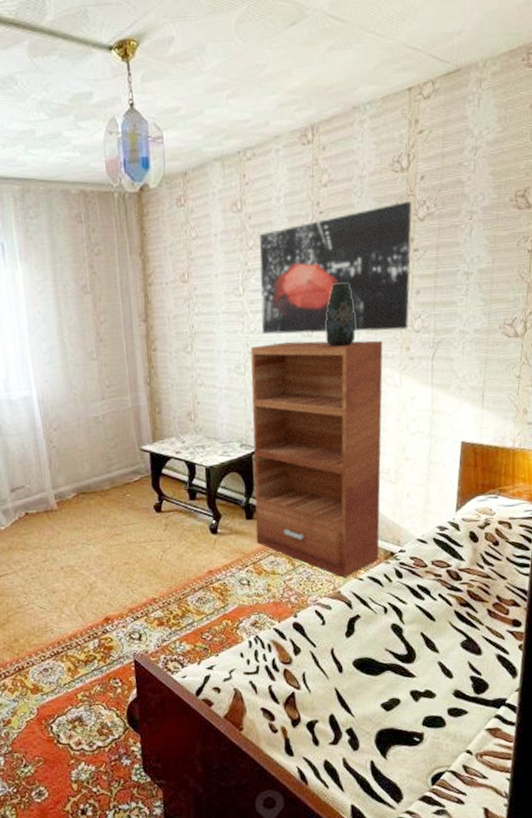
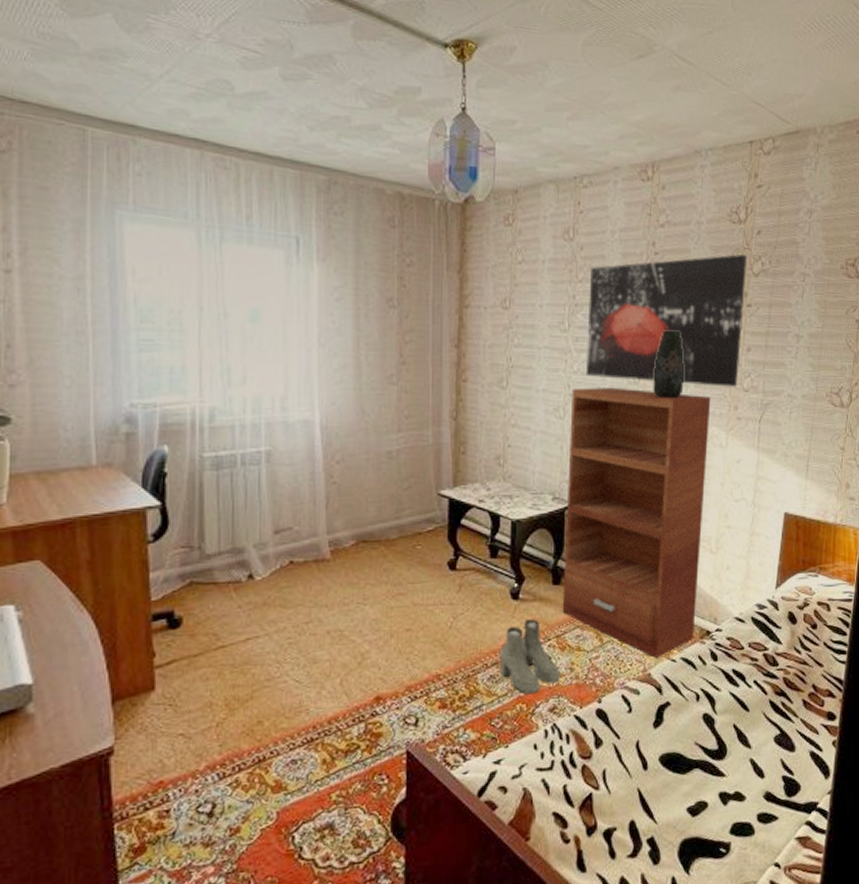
boots: none [205,550,259,612] -> present [500,619,560,694]

